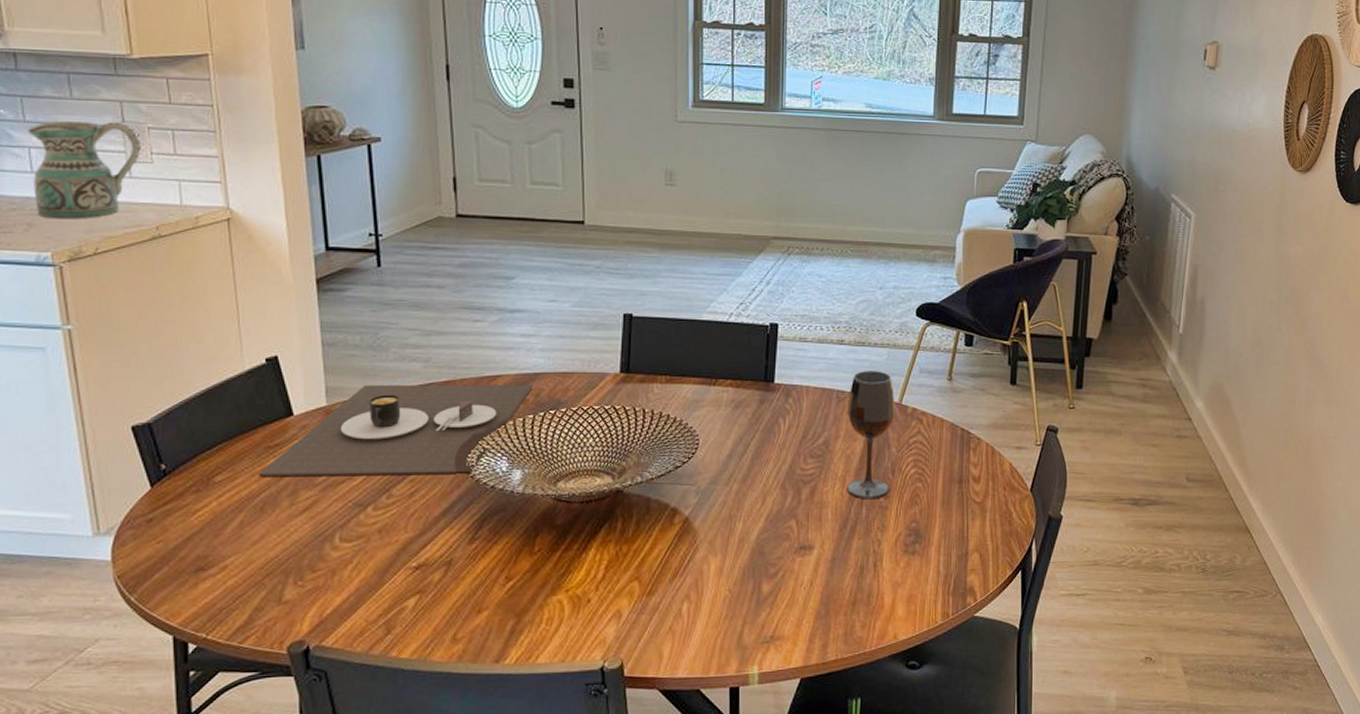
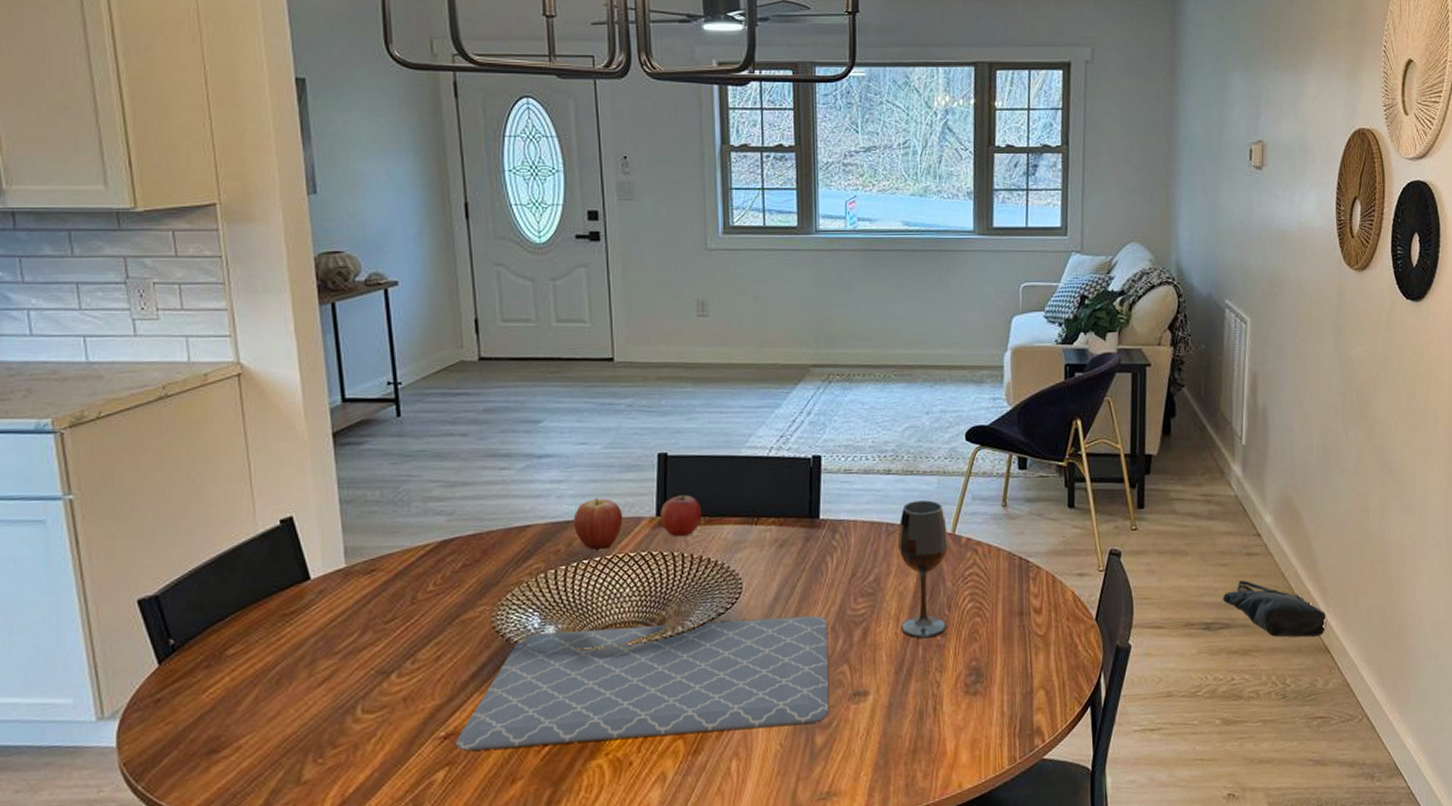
ceramic pitcher: present [27,121,141,219] -> none [26,278,146,383]
place setting: present [258,384,534,478] -> none [273,533,565,648]
placemat: none [427,473,778,582] -> present [456,615,829,751]
fruit: none [541,353,589,401] -> present [573,498,623,550]
apple: none [624,354,663,392] -> present [660,495,702,536]
tote bag: none [1152,461,1248,517] -> present [1223,581,1326,638]

